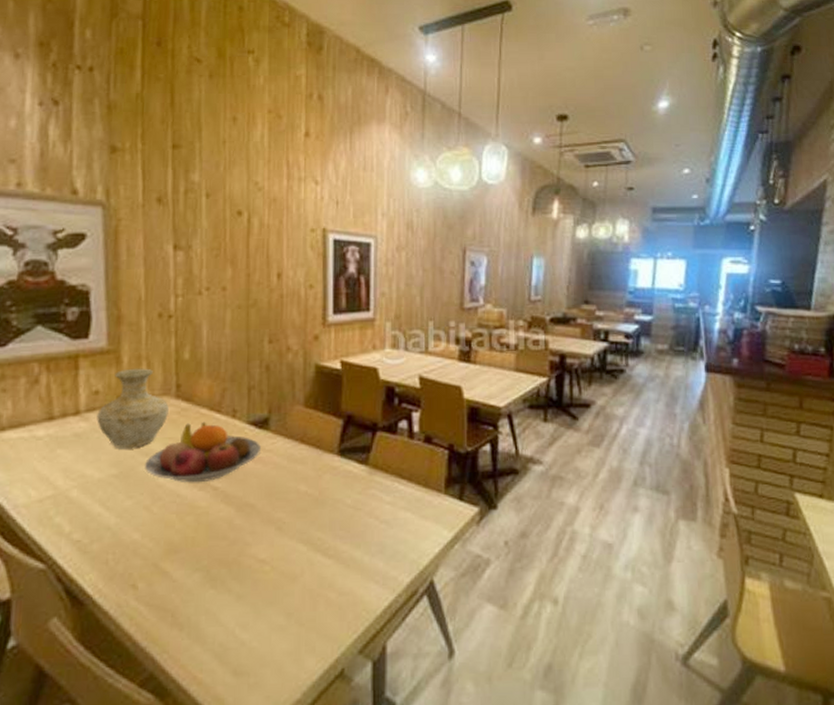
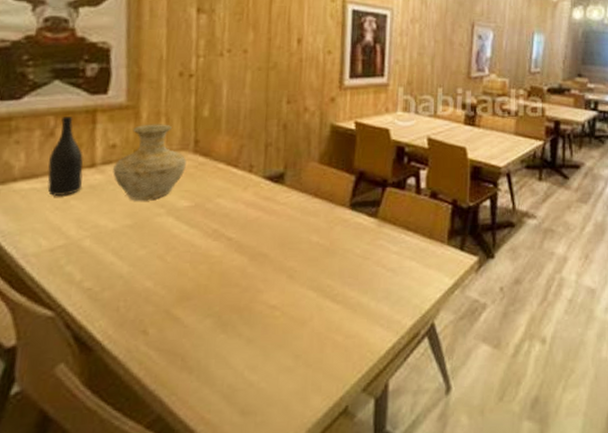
wine bottle: none [34,363,68,446] -> present [47,117,83,197]
fruit bowl: present [145,421,261,483] -> none [160,176,275,234]

